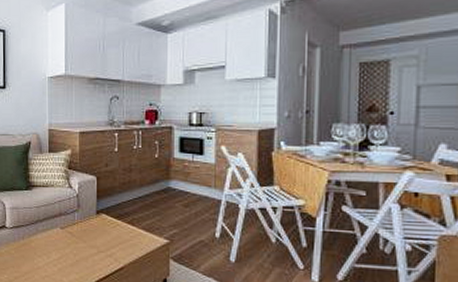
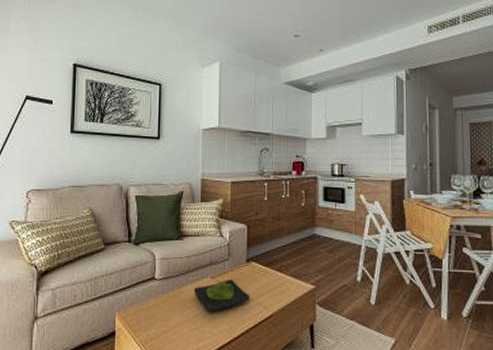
wasabi: none [44,230,100,261] -> present [194,279,249,312]

